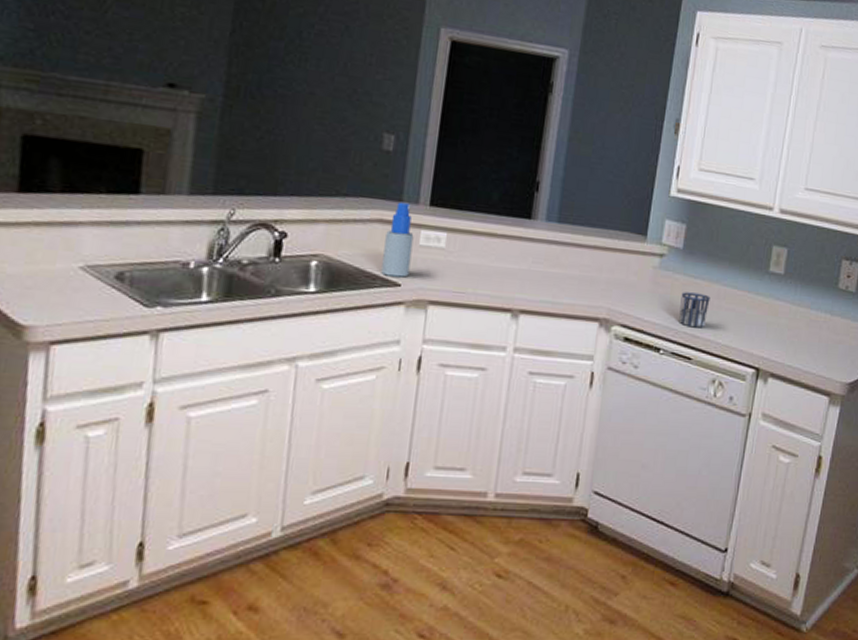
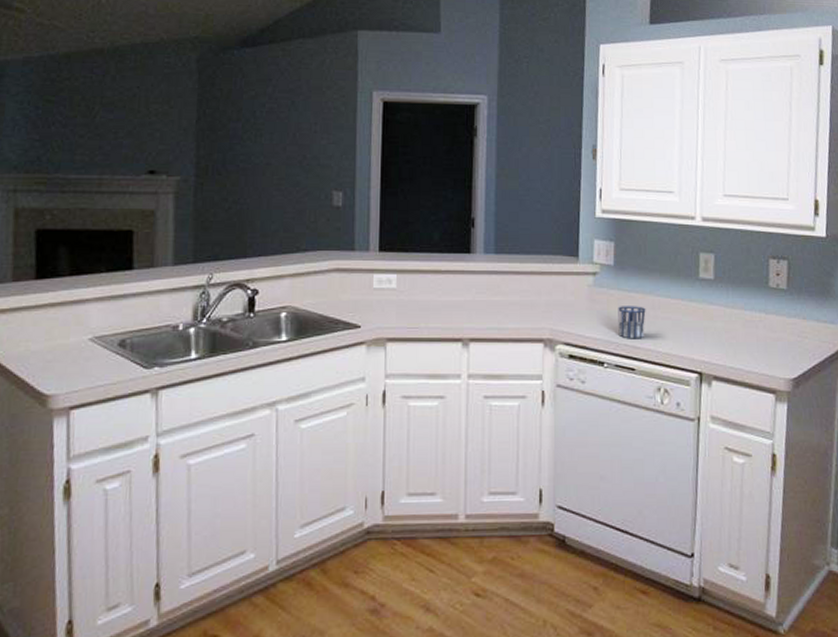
spray bottle: present [381,201,414,277] -> none [342,251,368,319]

